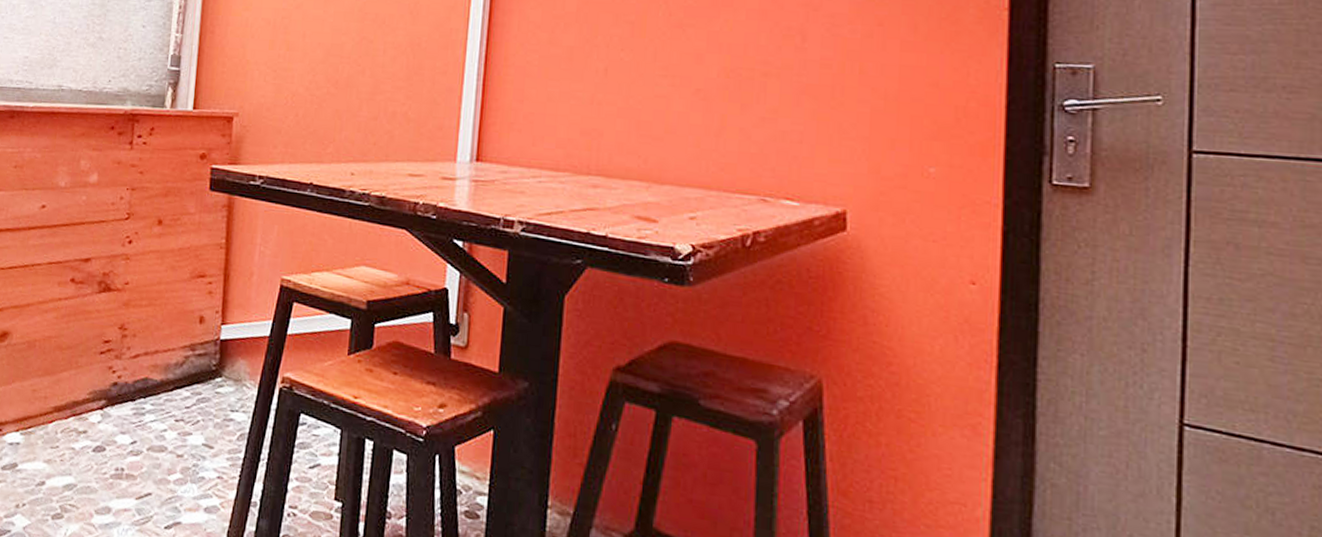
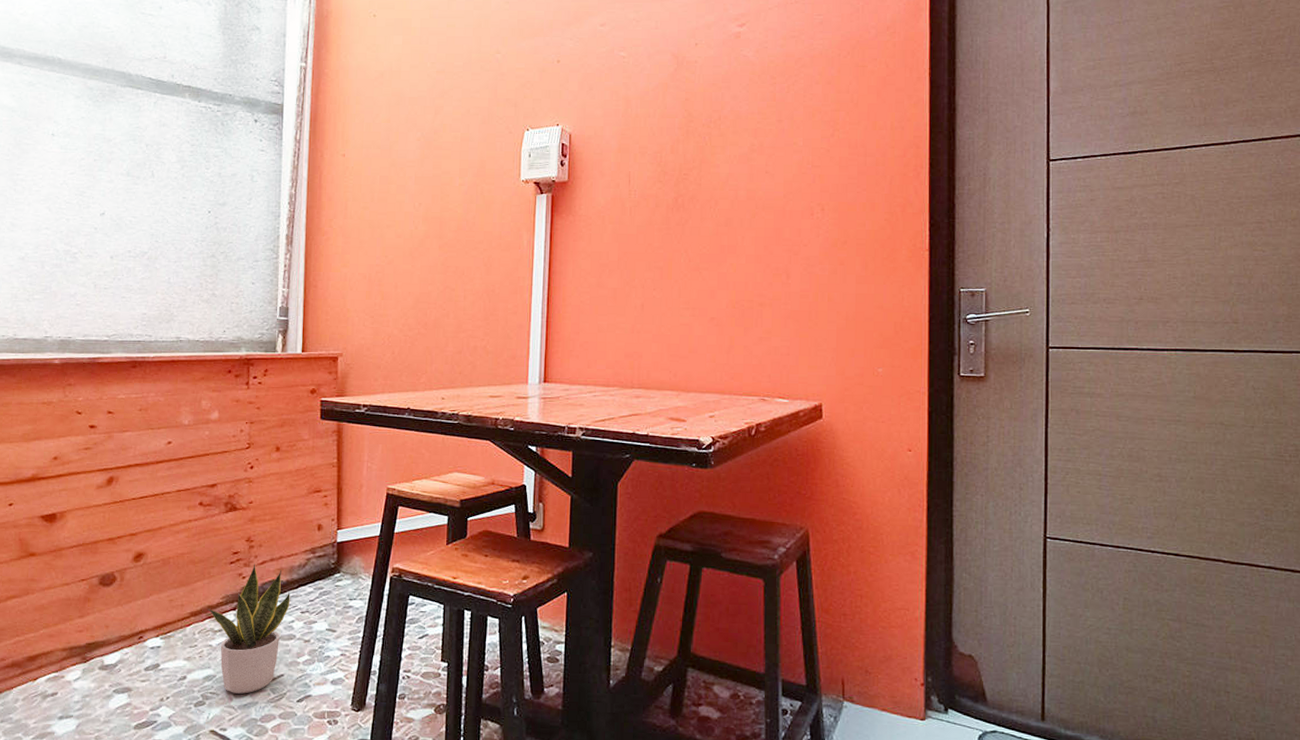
potted plant: none [72,356,165,511] -> present [207,563,290,694]

